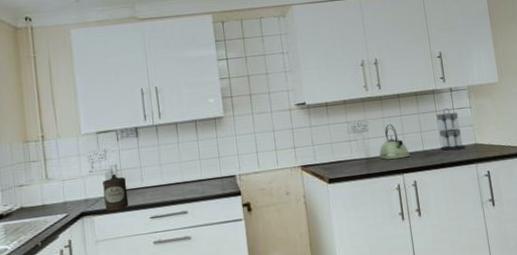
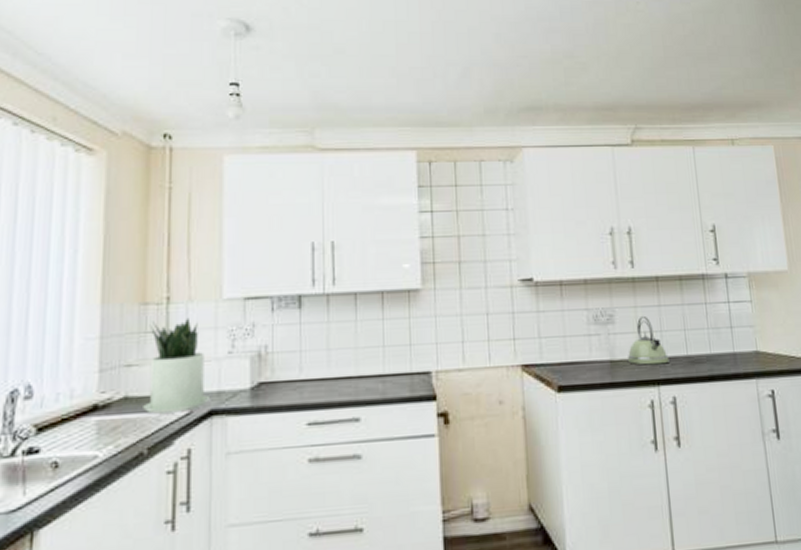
planter: none [32,149,80,218] -> present [143,317,209,414]
canister: present [103,174,129,211] -> none [245,359,279,411]
spice rack: present [436,108,465,151] -> none [705,300,743,359]

